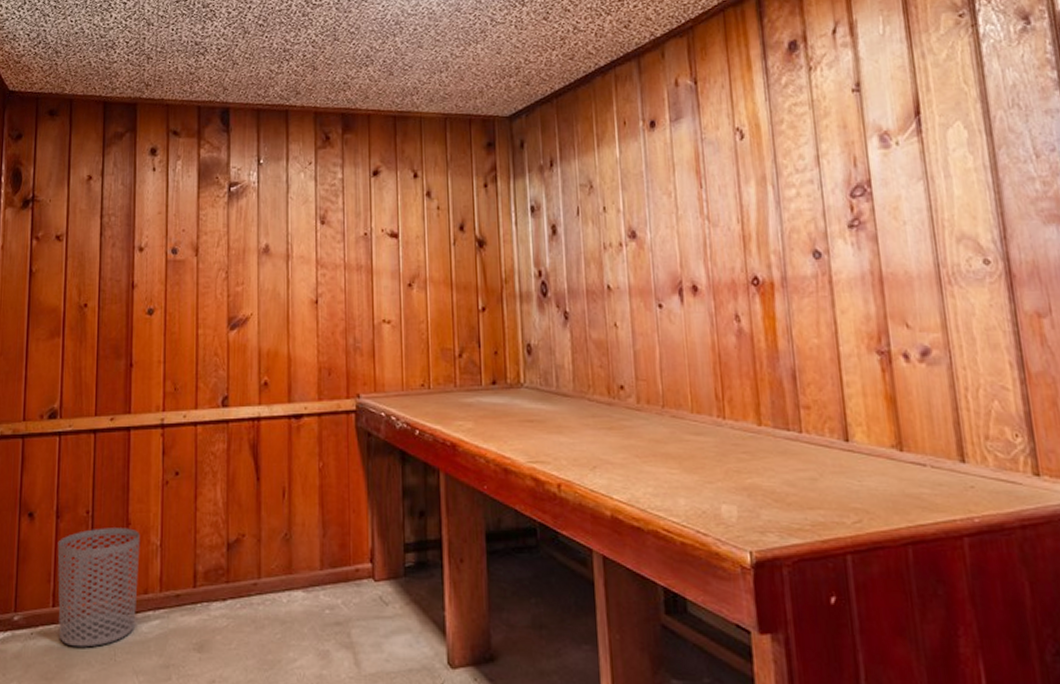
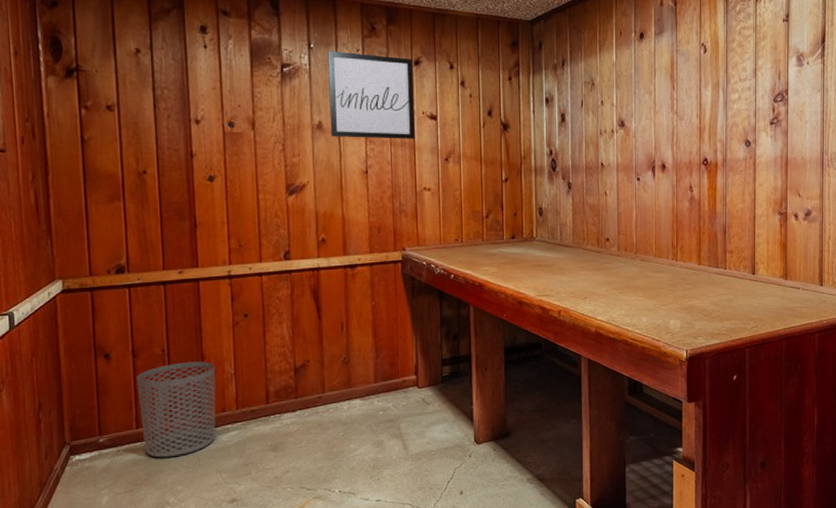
wall art: none [278,165,373,263] -> present [327,51,415,139]

